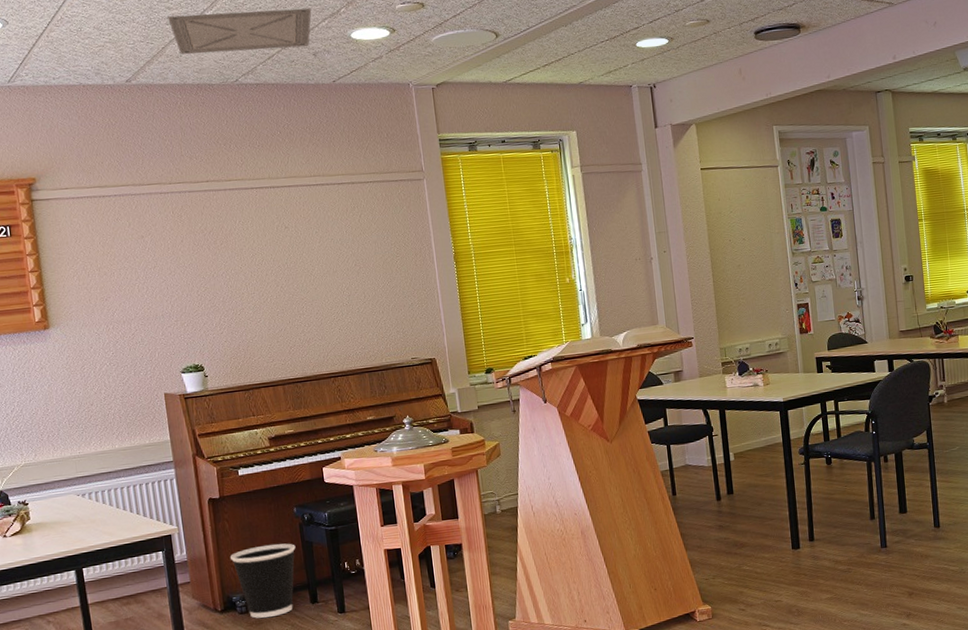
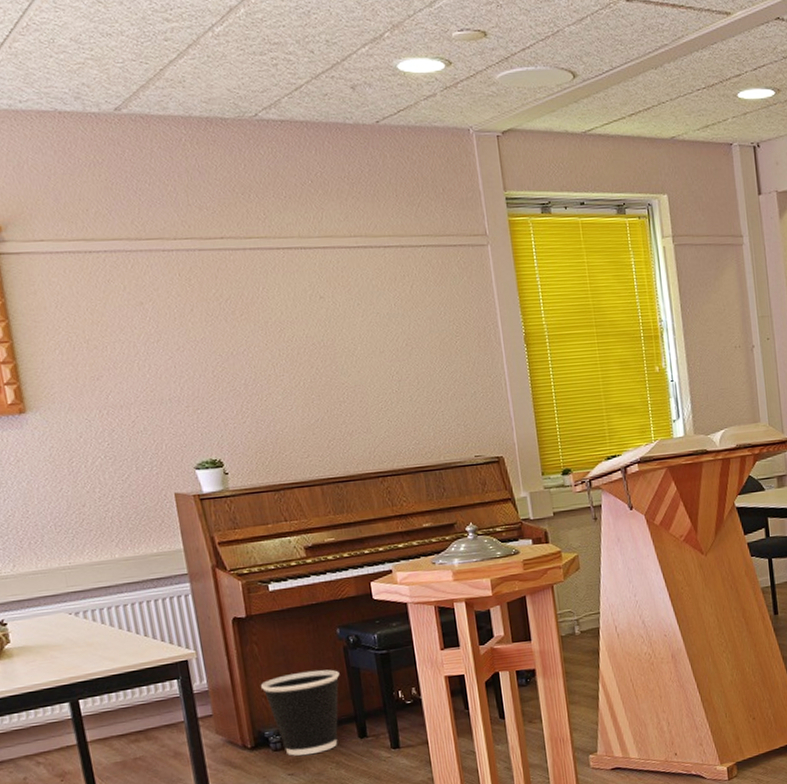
ceiling vent: present [168,8,312,54] -> none [166,29,349,80]

